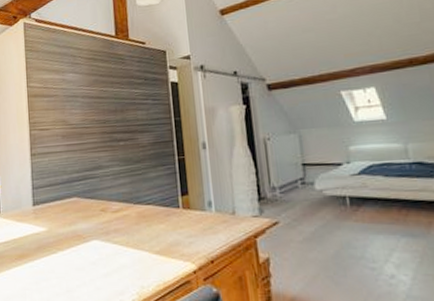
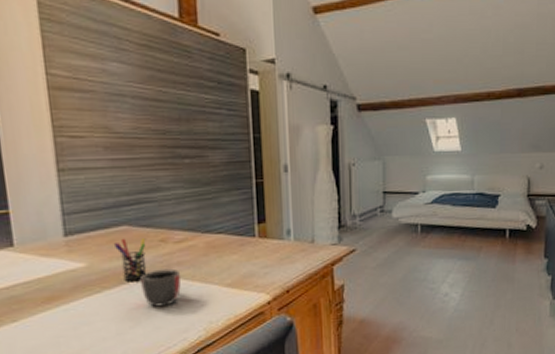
pen holder: none [66,207,91,244] -> present [113,238,147,281]
mug: none [86,235,118,269] -> present [141,268,182,307]

